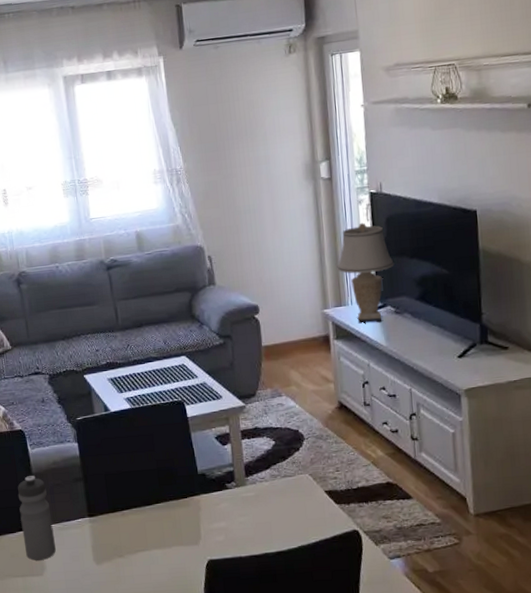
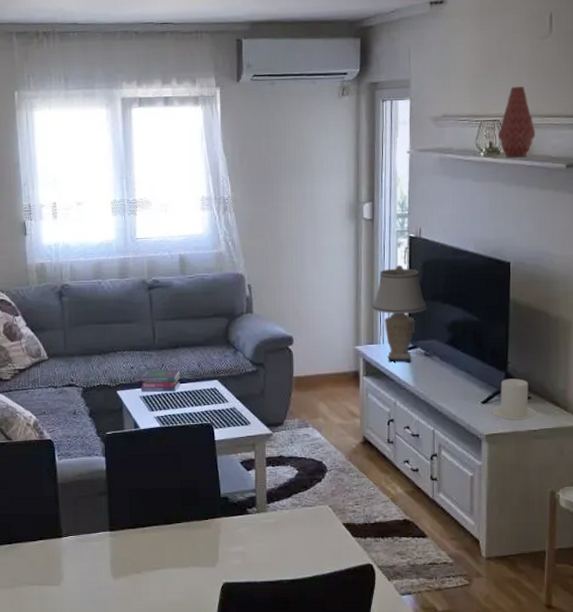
water bottle: present [18,476,56,561] -> none [41,486,74,570]
books: none [99,348,148,374] -> present [133,369,180,393]
vase: none [454,27,493,102] -> present [497,87,536,158]
candle: none [468,329,515,373] -> present [491,379,536,421]

